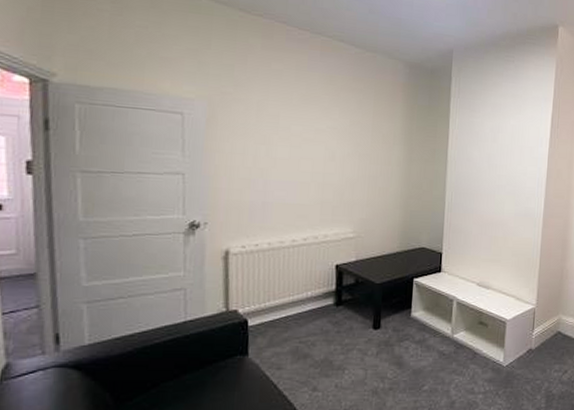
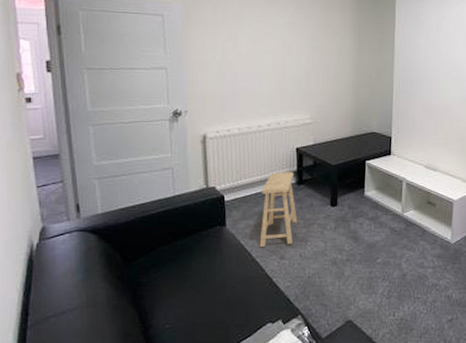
footstool: none [287,291,334,379] -> present [259,171,297,248]

